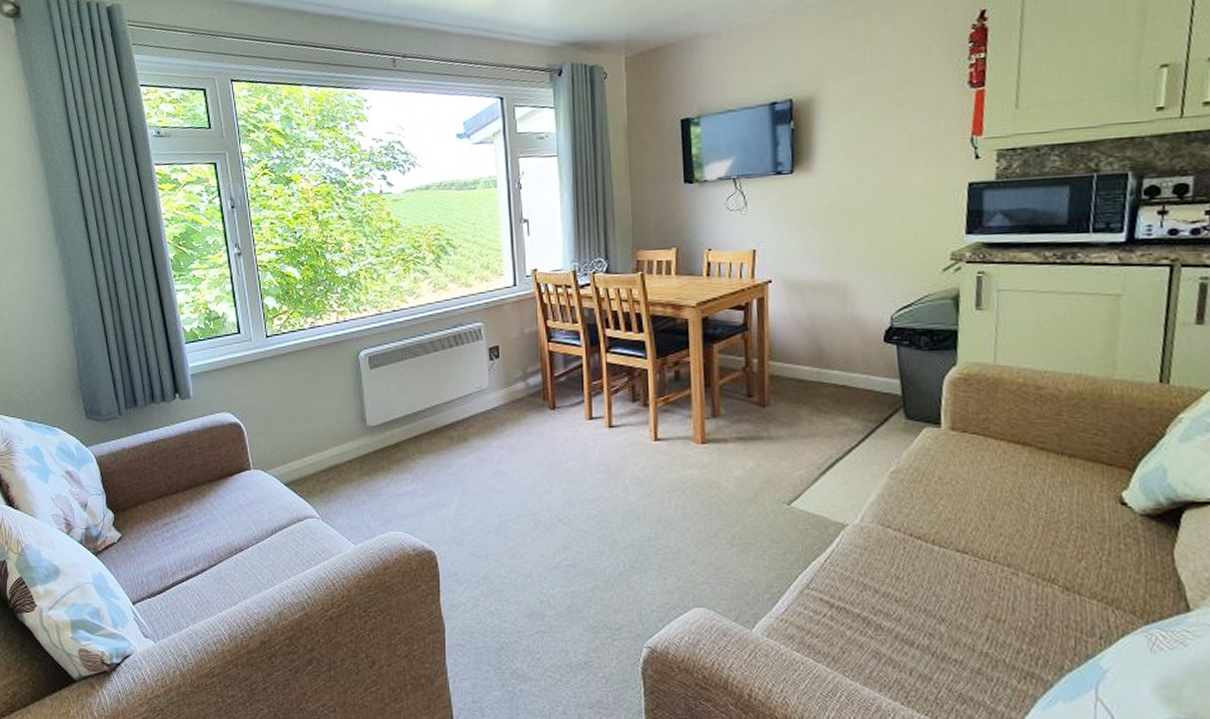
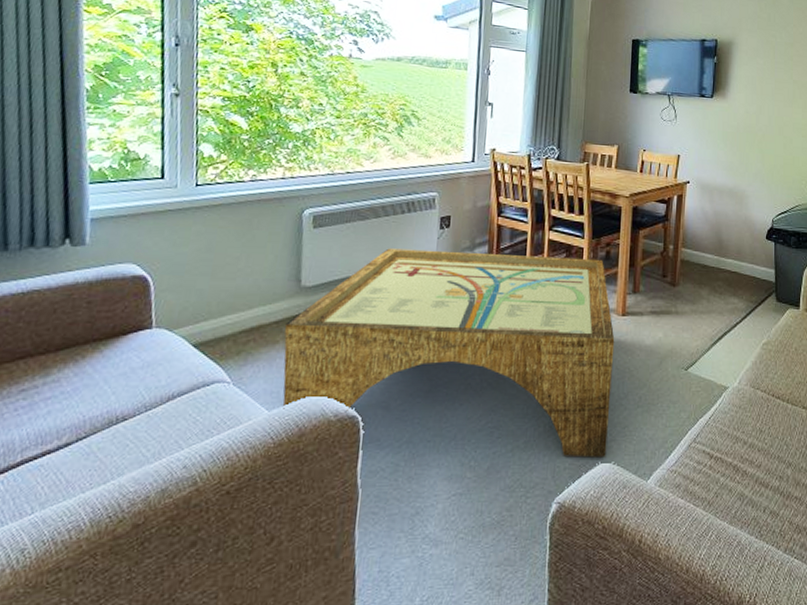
coffee table: none [357,381,699,601] -> present [282,248,615,458]

